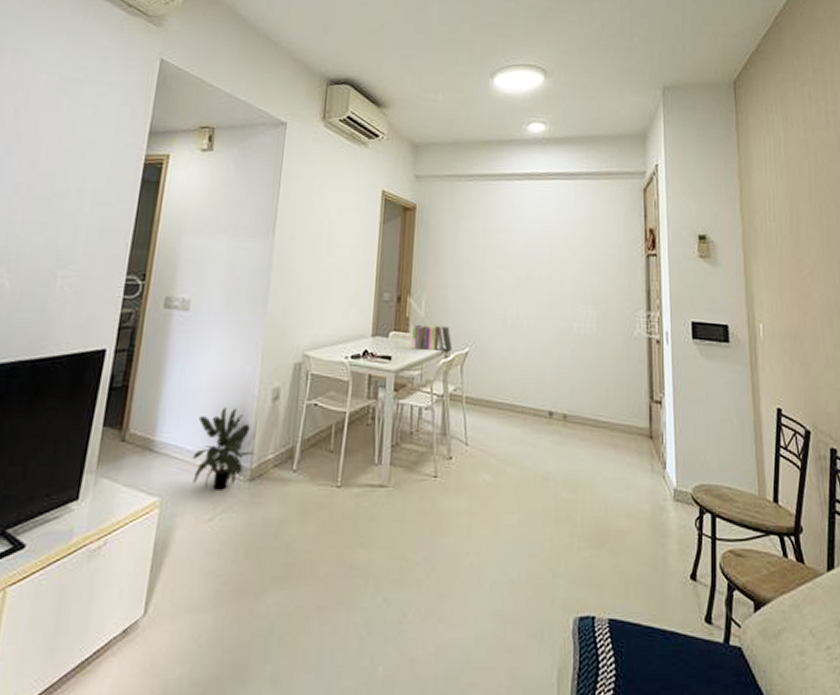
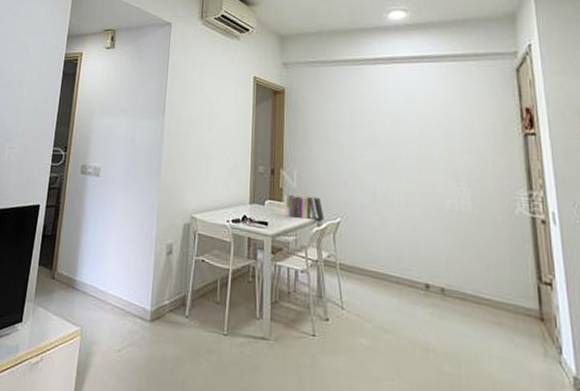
potted plant: present [192,407,256,490] -> none [104,257,154,327]

